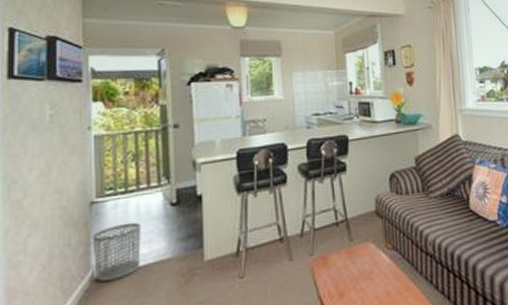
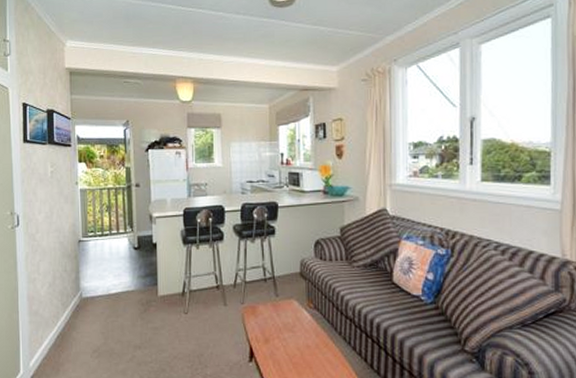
waste bin: present [92,222,141,282] -> none [80,259,113,300]

